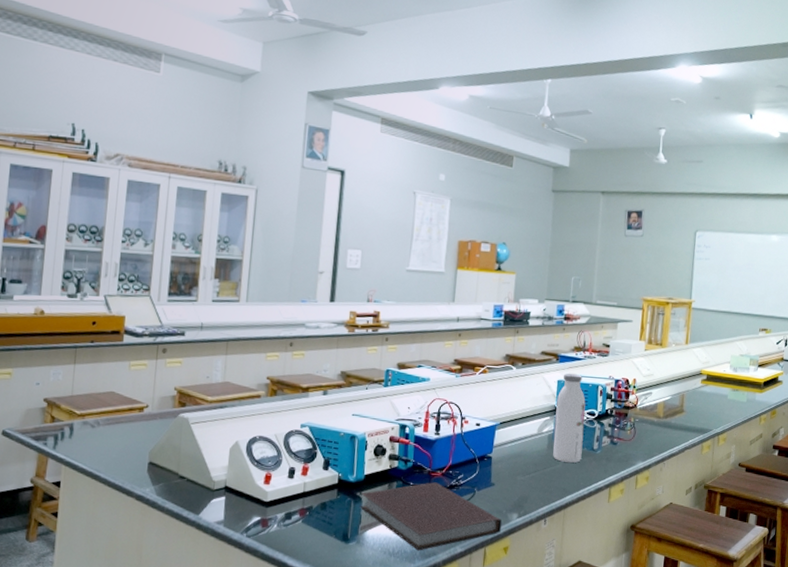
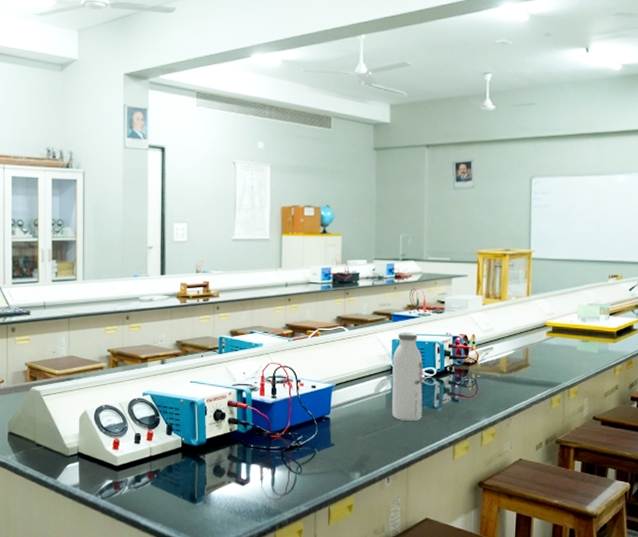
notebook: present [360,482,502,551] -> none [204,444,345,510]

